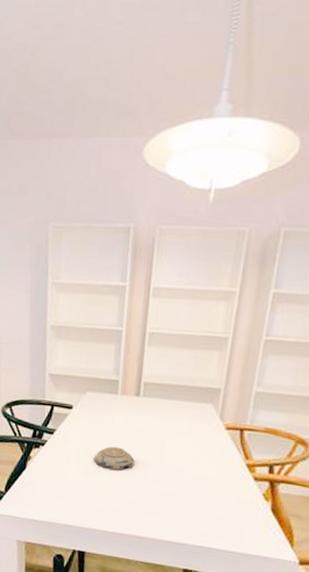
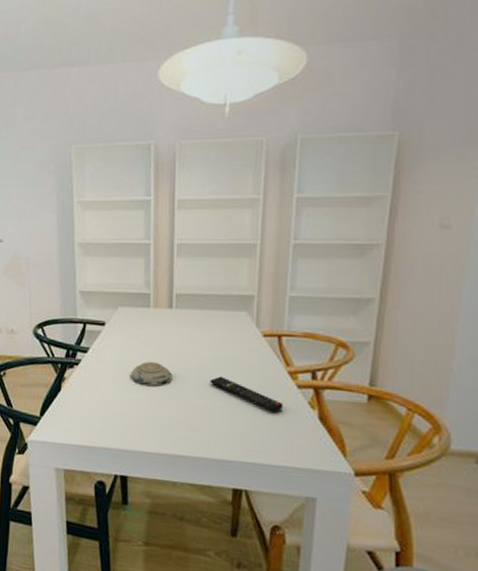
remote control: none [170,464,239,502] -> present [210,376,284,413]

